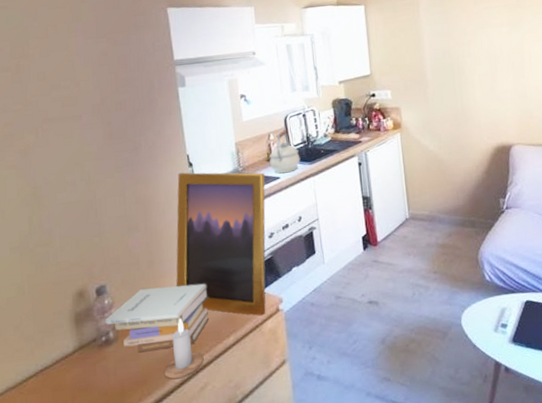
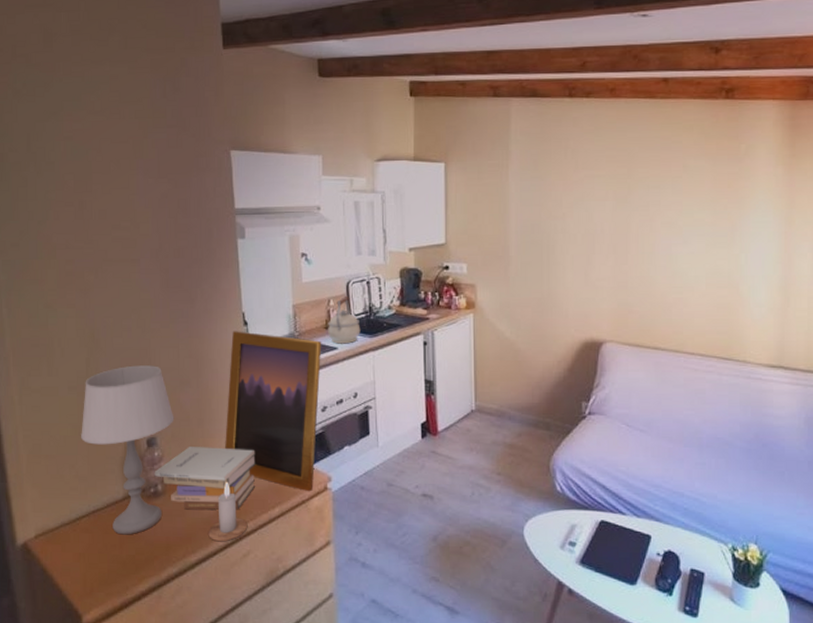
table lamp: none [25,215,124,390] -> present [81,365,174,535]

